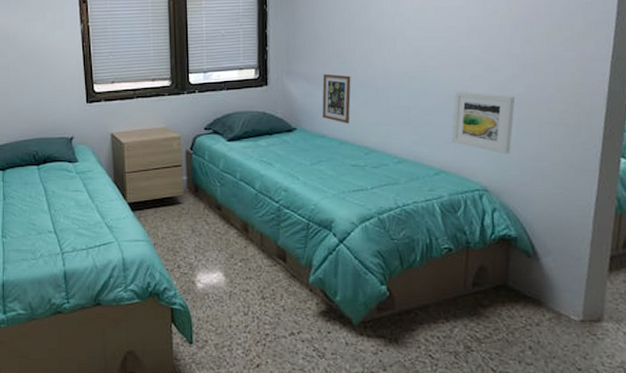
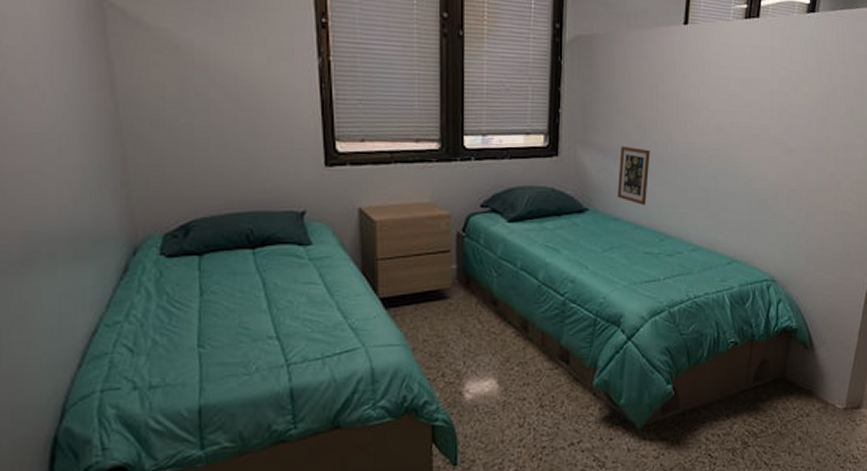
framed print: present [451,91,516,154] -> none [745,173,808,243]

